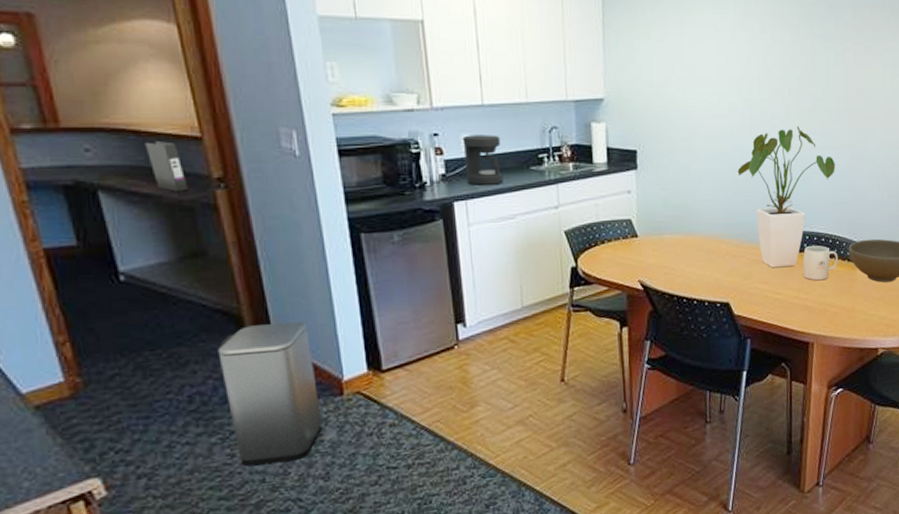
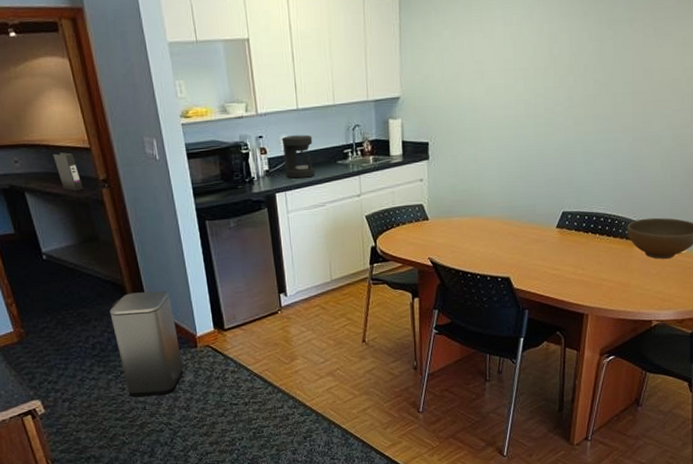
house plant: present [737,126,835,268] -> none [521,112,618,246]
mug: present [802,246,838,281] -> none [581,225,616,258]

